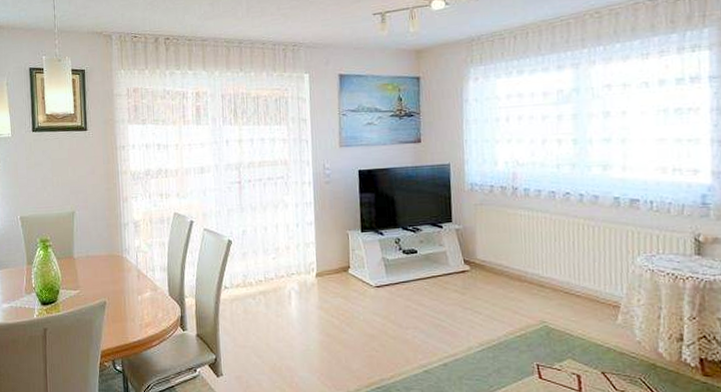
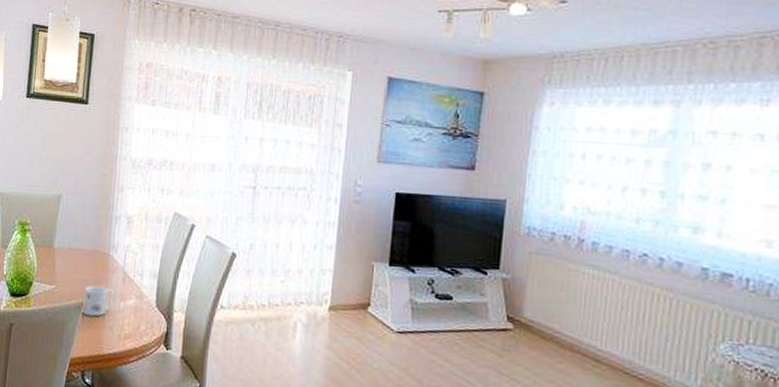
mug: none [106,284,134,312] -> present [83,285,116,317]

